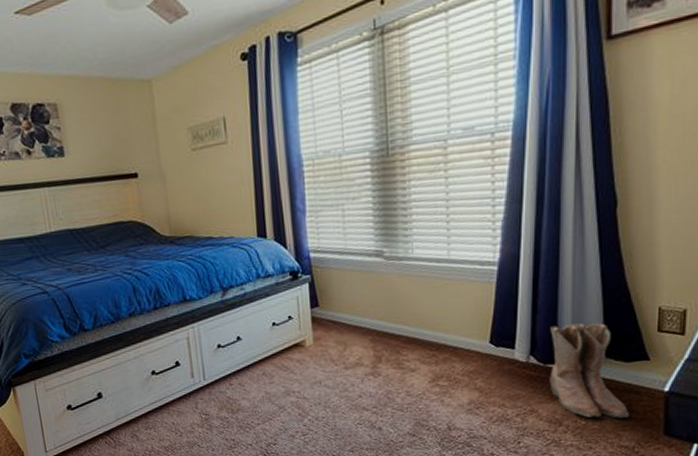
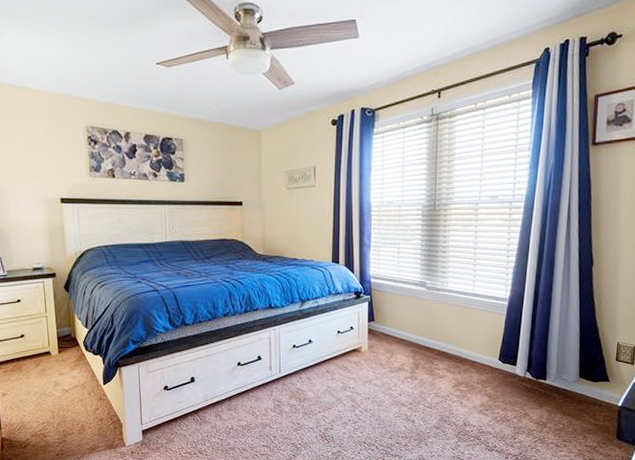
boots: present [549,323,629,419] -> none [539,350,593,424]

